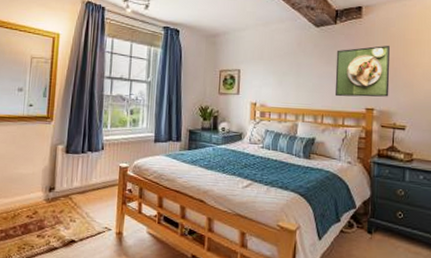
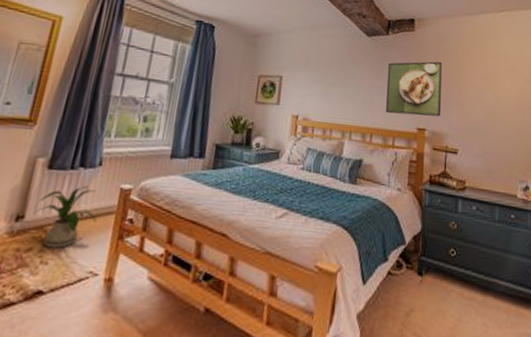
house plant: none [61,165,106,211] -> present [35,186,97,248]

